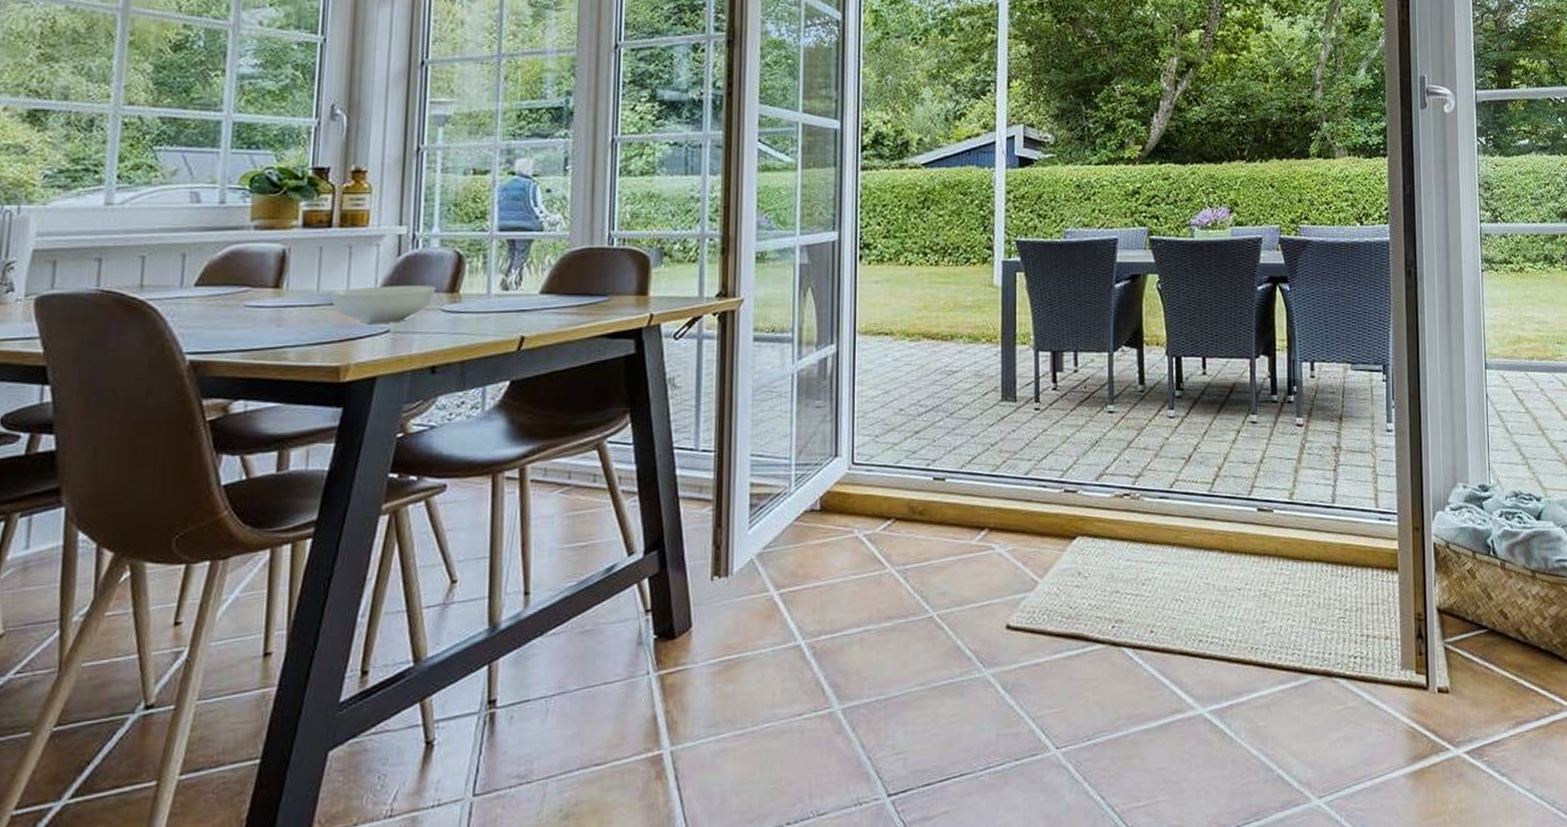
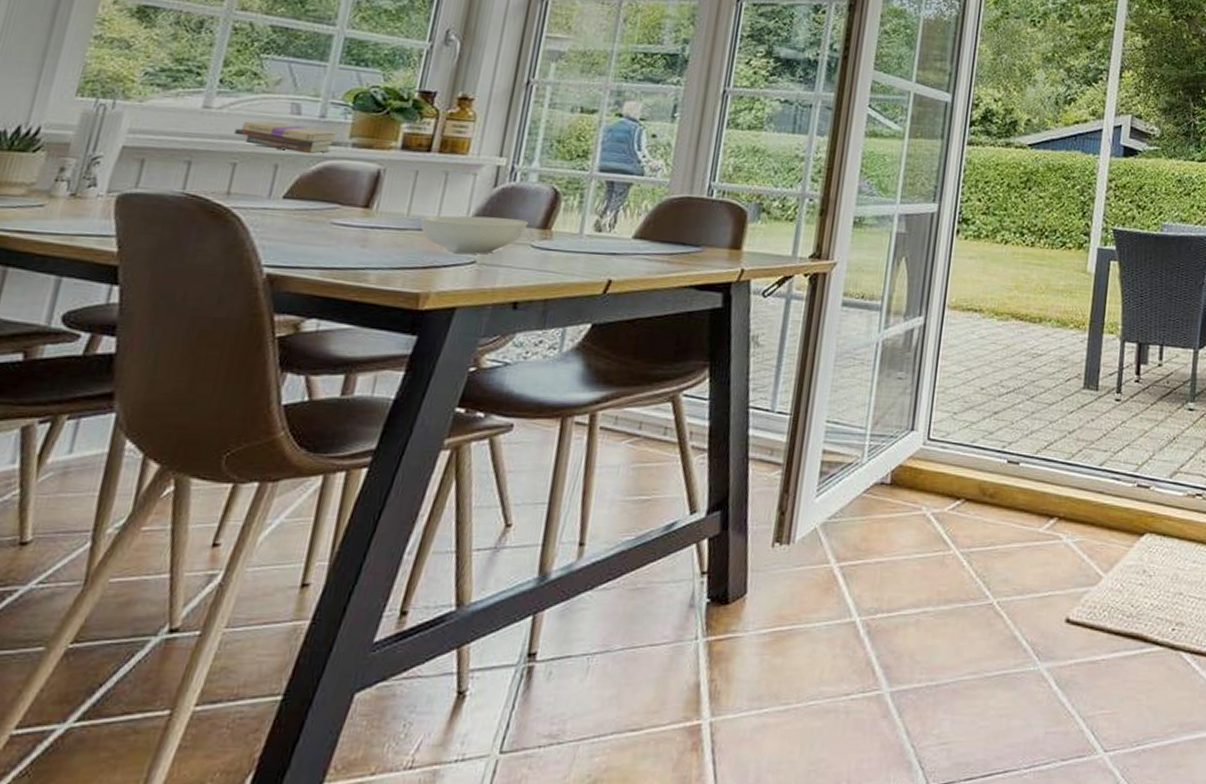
books: none [139,211,238,241] -> present [234,120,337,155]

